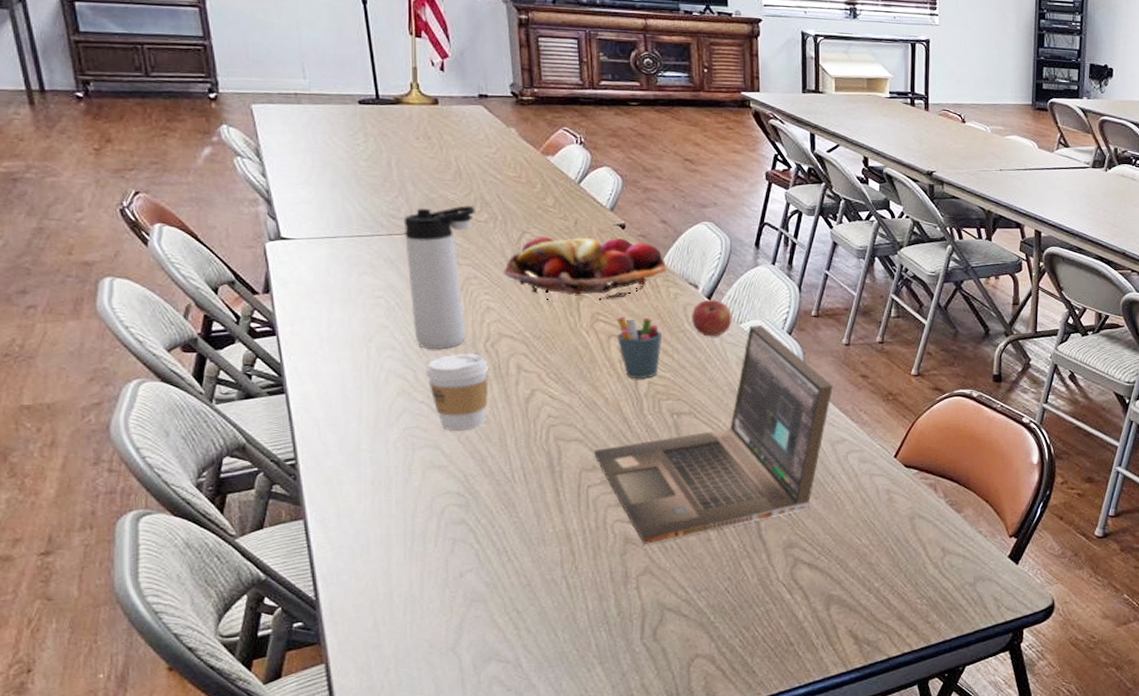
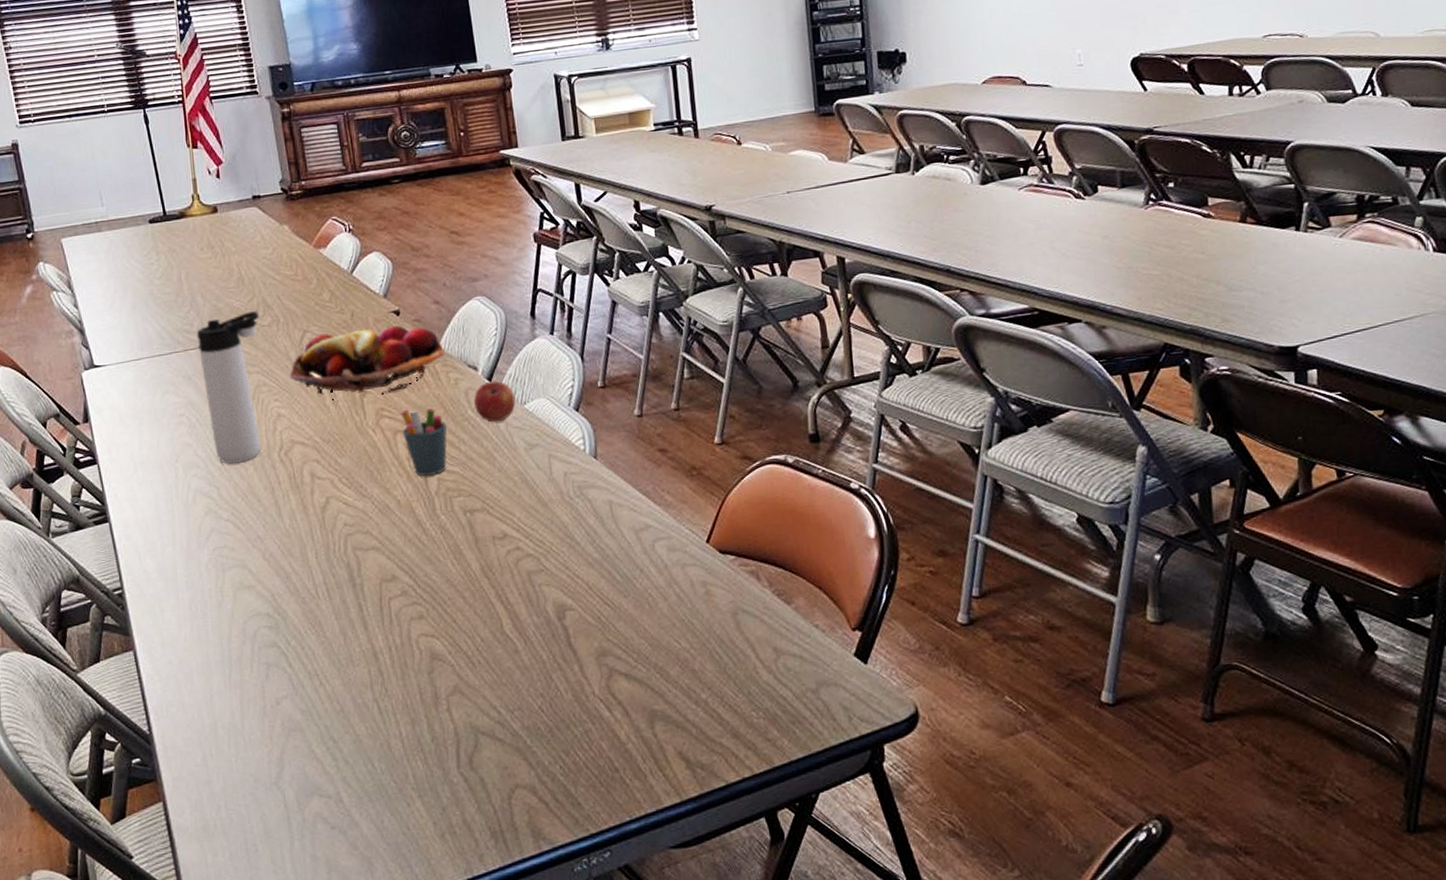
coffee cup: present [424,353,488,430] -> none [227,464,287,548]
laptop: present [594,325,833,544] -> none [392,403,630,660]

